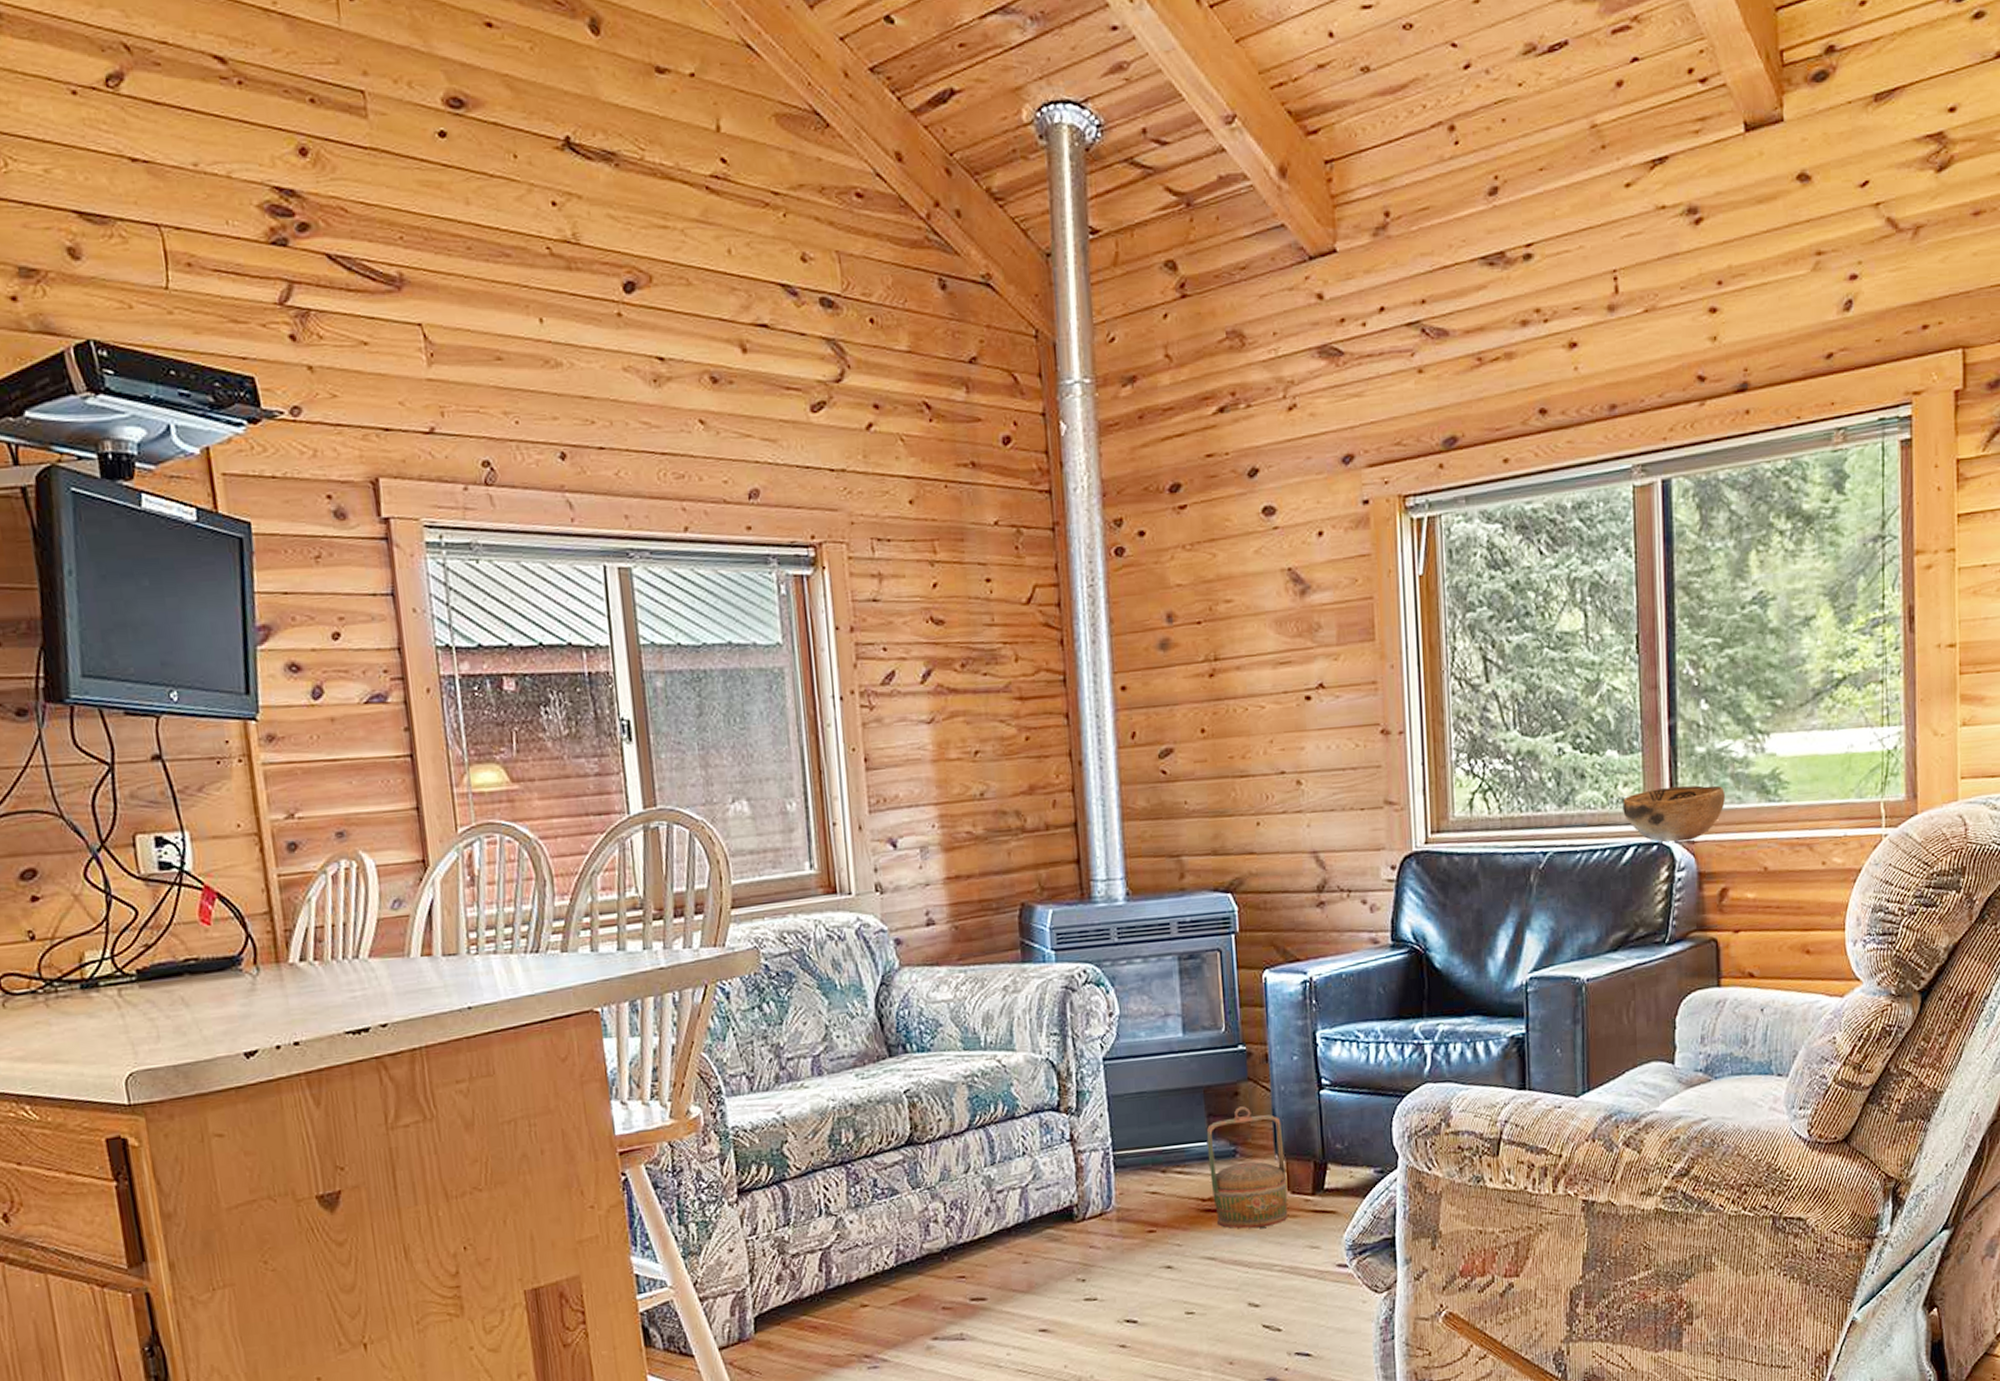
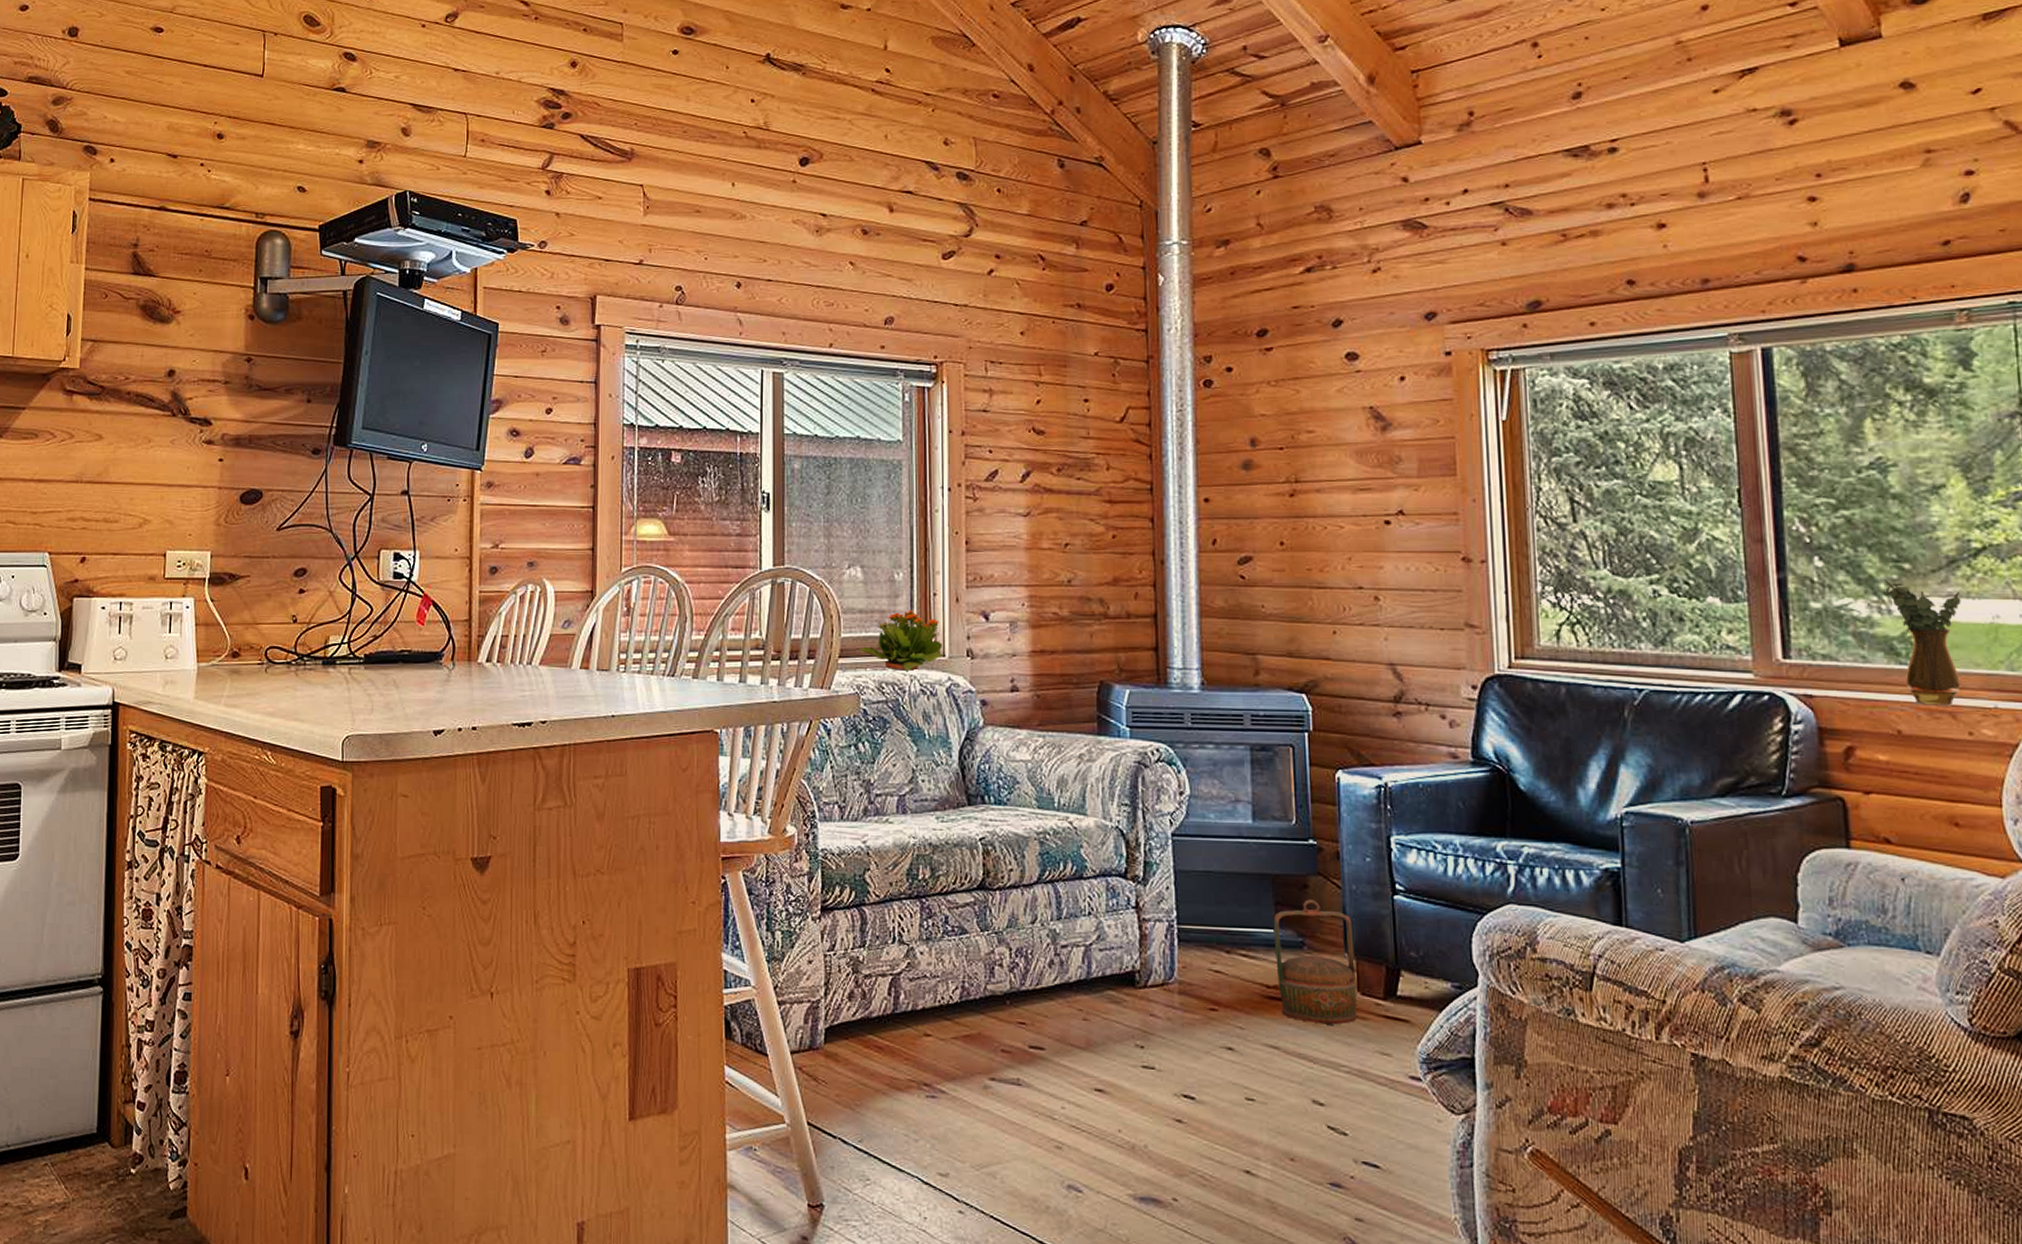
potted flower: none [753,844,849,916] -> present [859,610,943,671]
decorative bowl: present [1623,785,1725,843] -> none [1727,638,1847,694]
vase: none [1760,718,1823,840] -> present [1884,580,1961,706]

